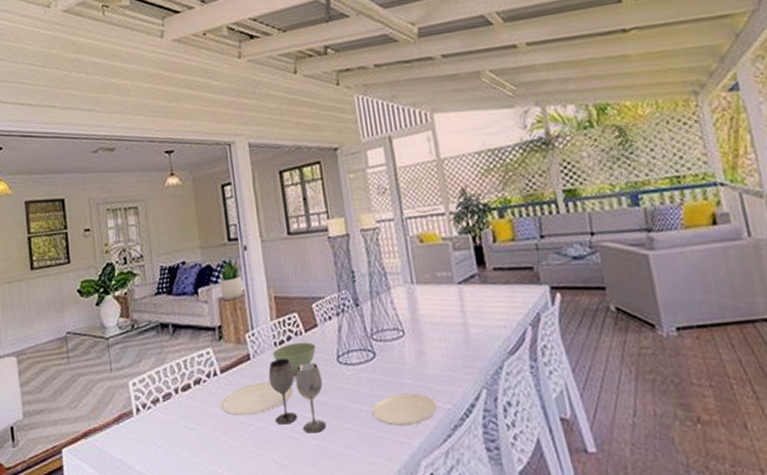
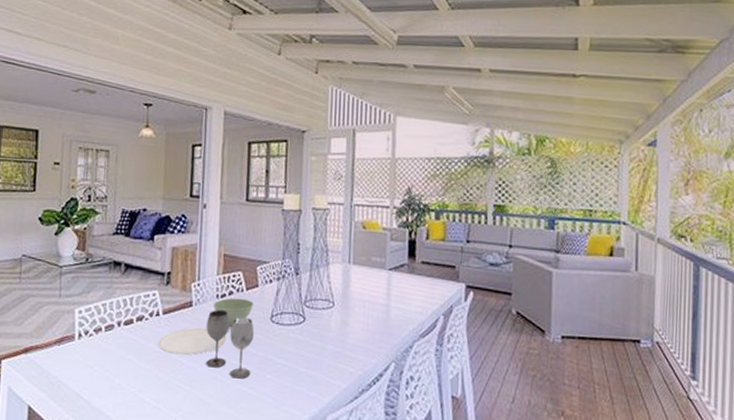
planter: present [218,256,243,302] -> none [175,212,197,252]
plate: present [372,393,437,426] -> none [294,356,350,384]

